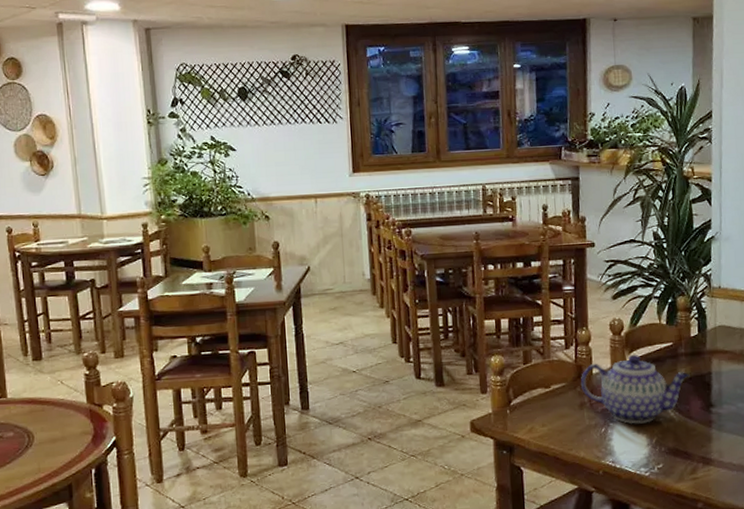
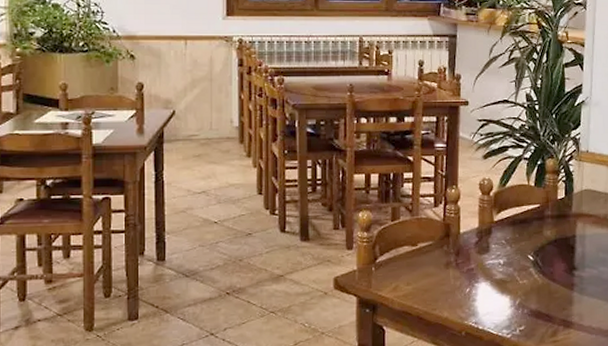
teapot: present [581,354,690,424] -> none [448,214,555,285]

